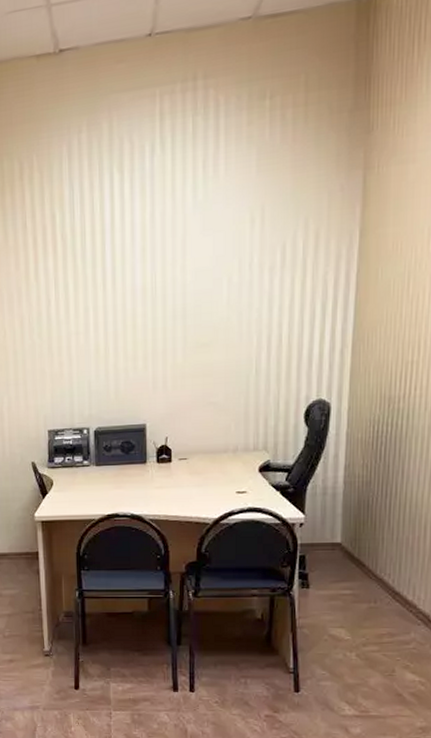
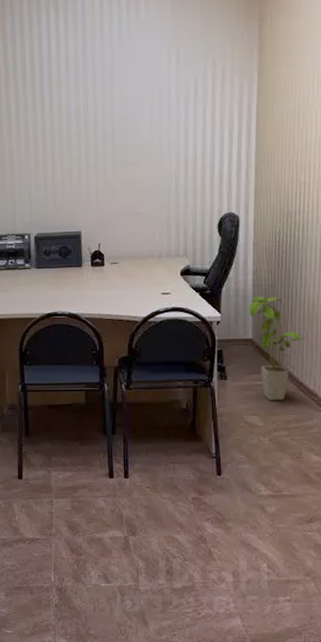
house plant: none [338,495,405,611] -> present [249,296,306,400]

